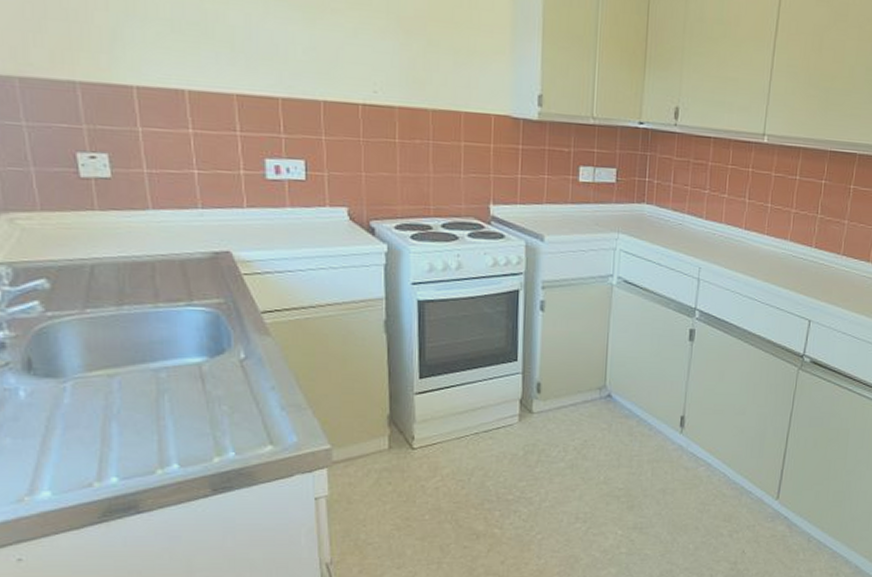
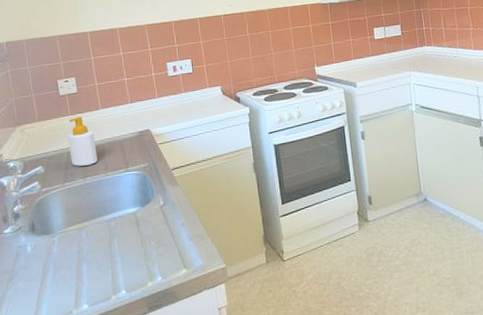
soap bottle: none [93,215,142,289] -> present [68,117,98,167]

